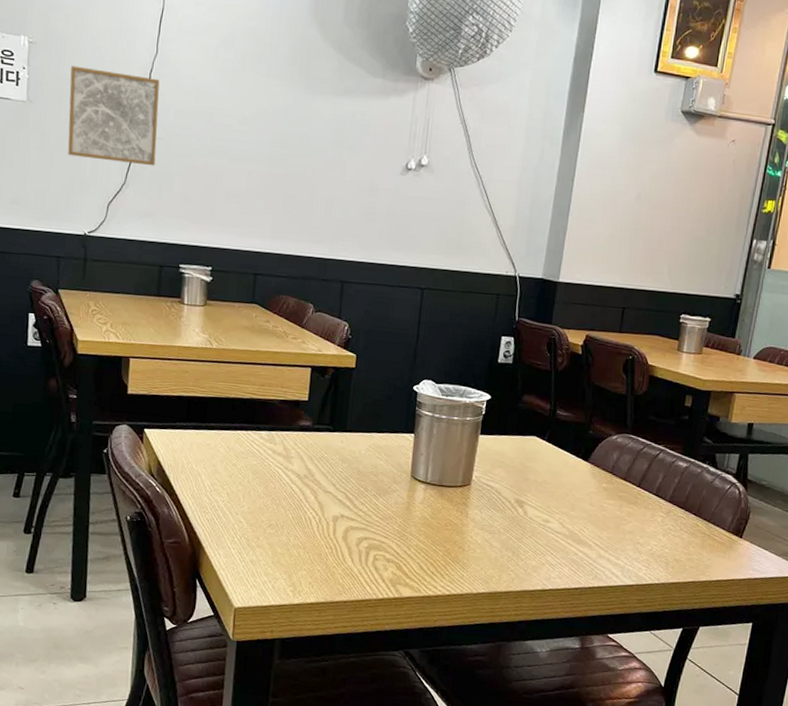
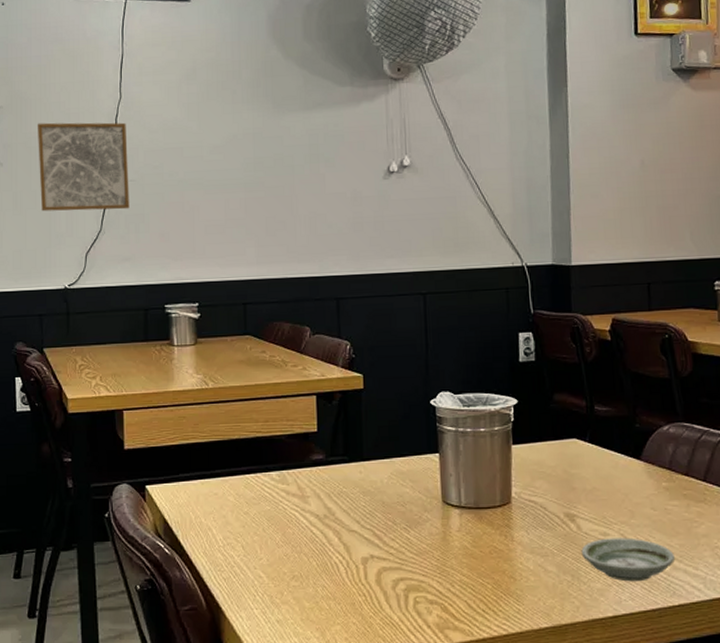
saucer: none [523,524,602,564] -> present [581,538,675,582]

